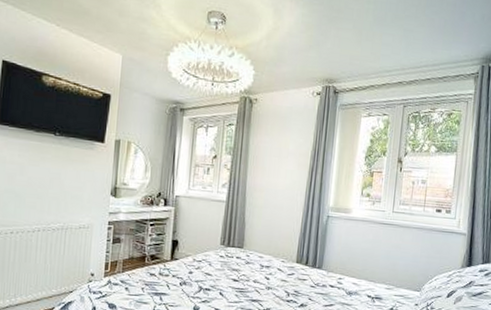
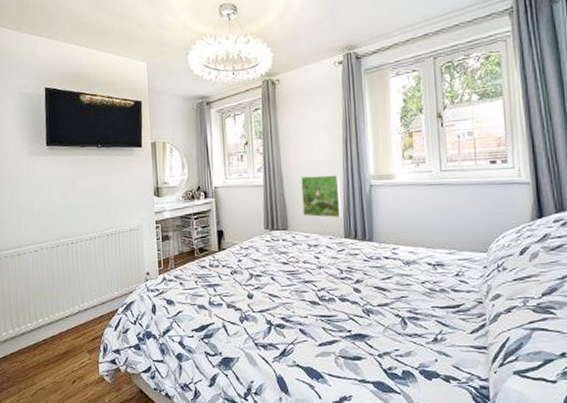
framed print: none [260,198,301,243] -> present [301,175,342,218]

